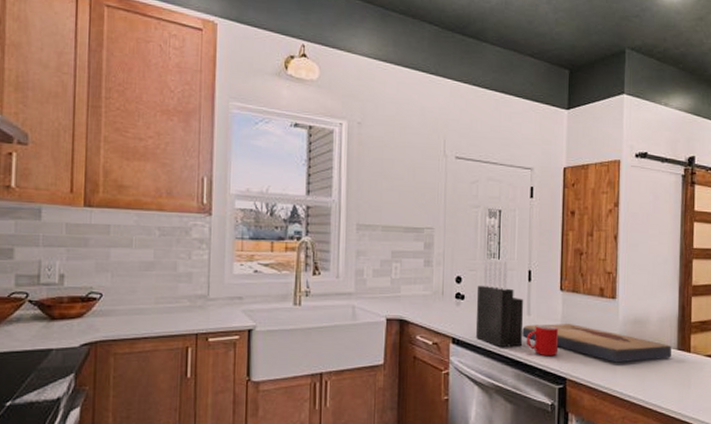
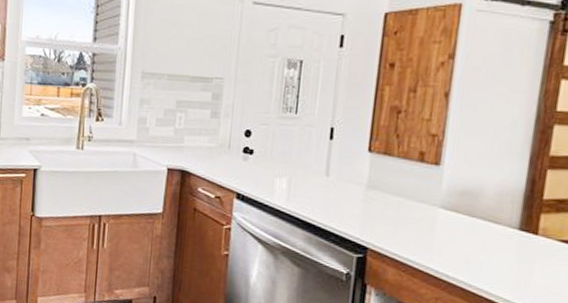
knife block: present [475,259,524,347] -> none [263,113,323,209]
fish fossil: present [522,324,671,363] -> none [317,186,511,239]
cup: present [527,325,559,357] -> none [322,187,363,223]

